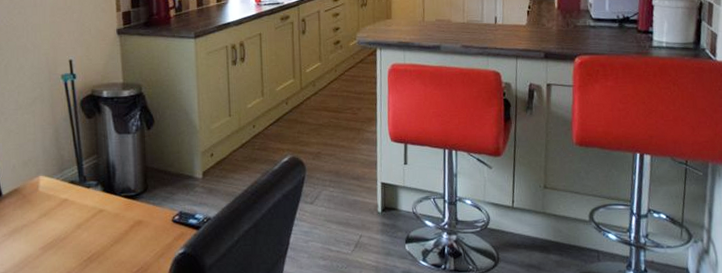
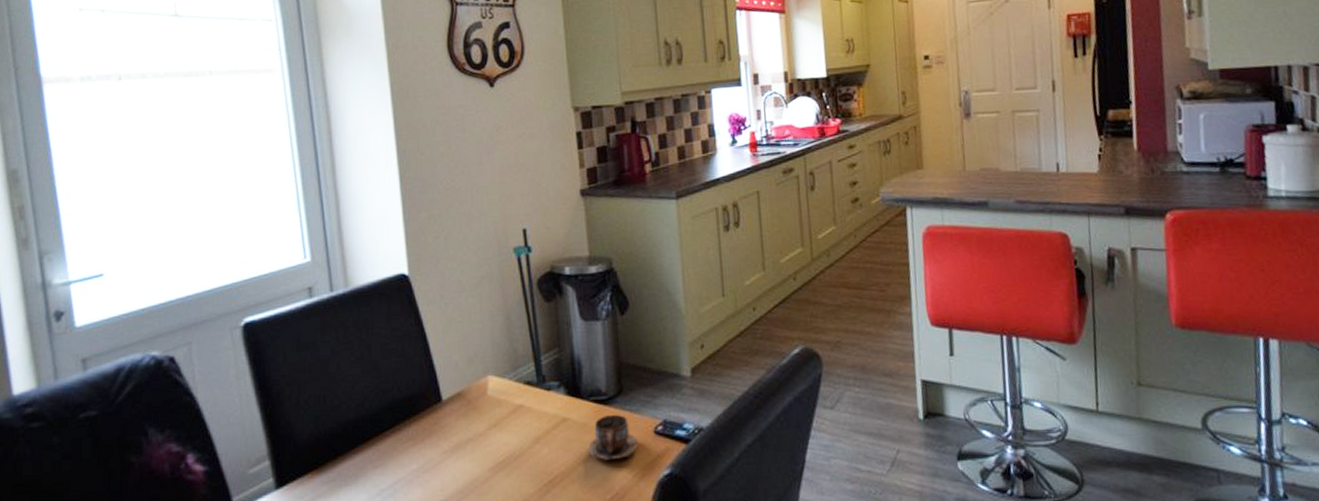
cup: none [120,206,160,242] -> present [588,414,639,461]

